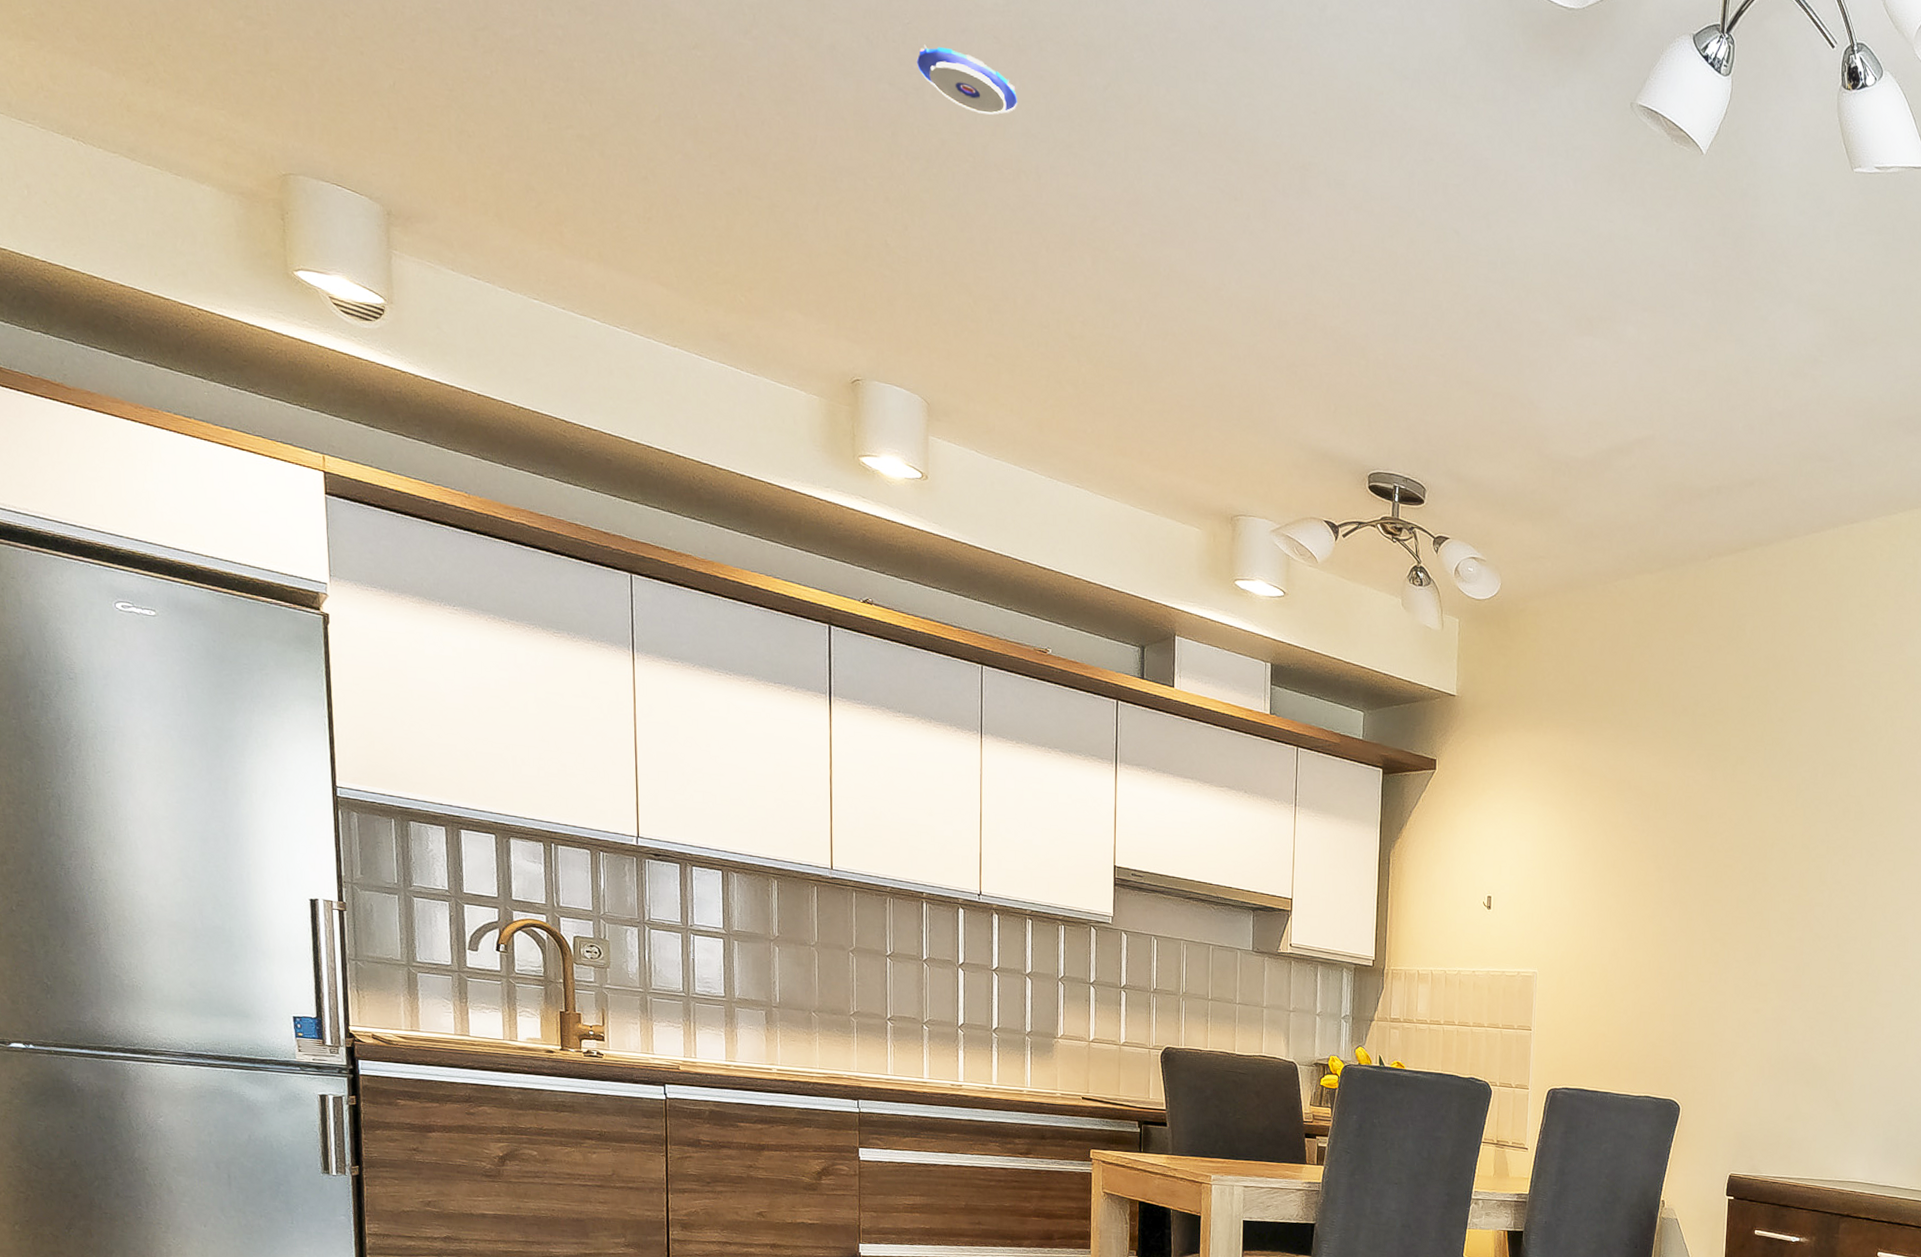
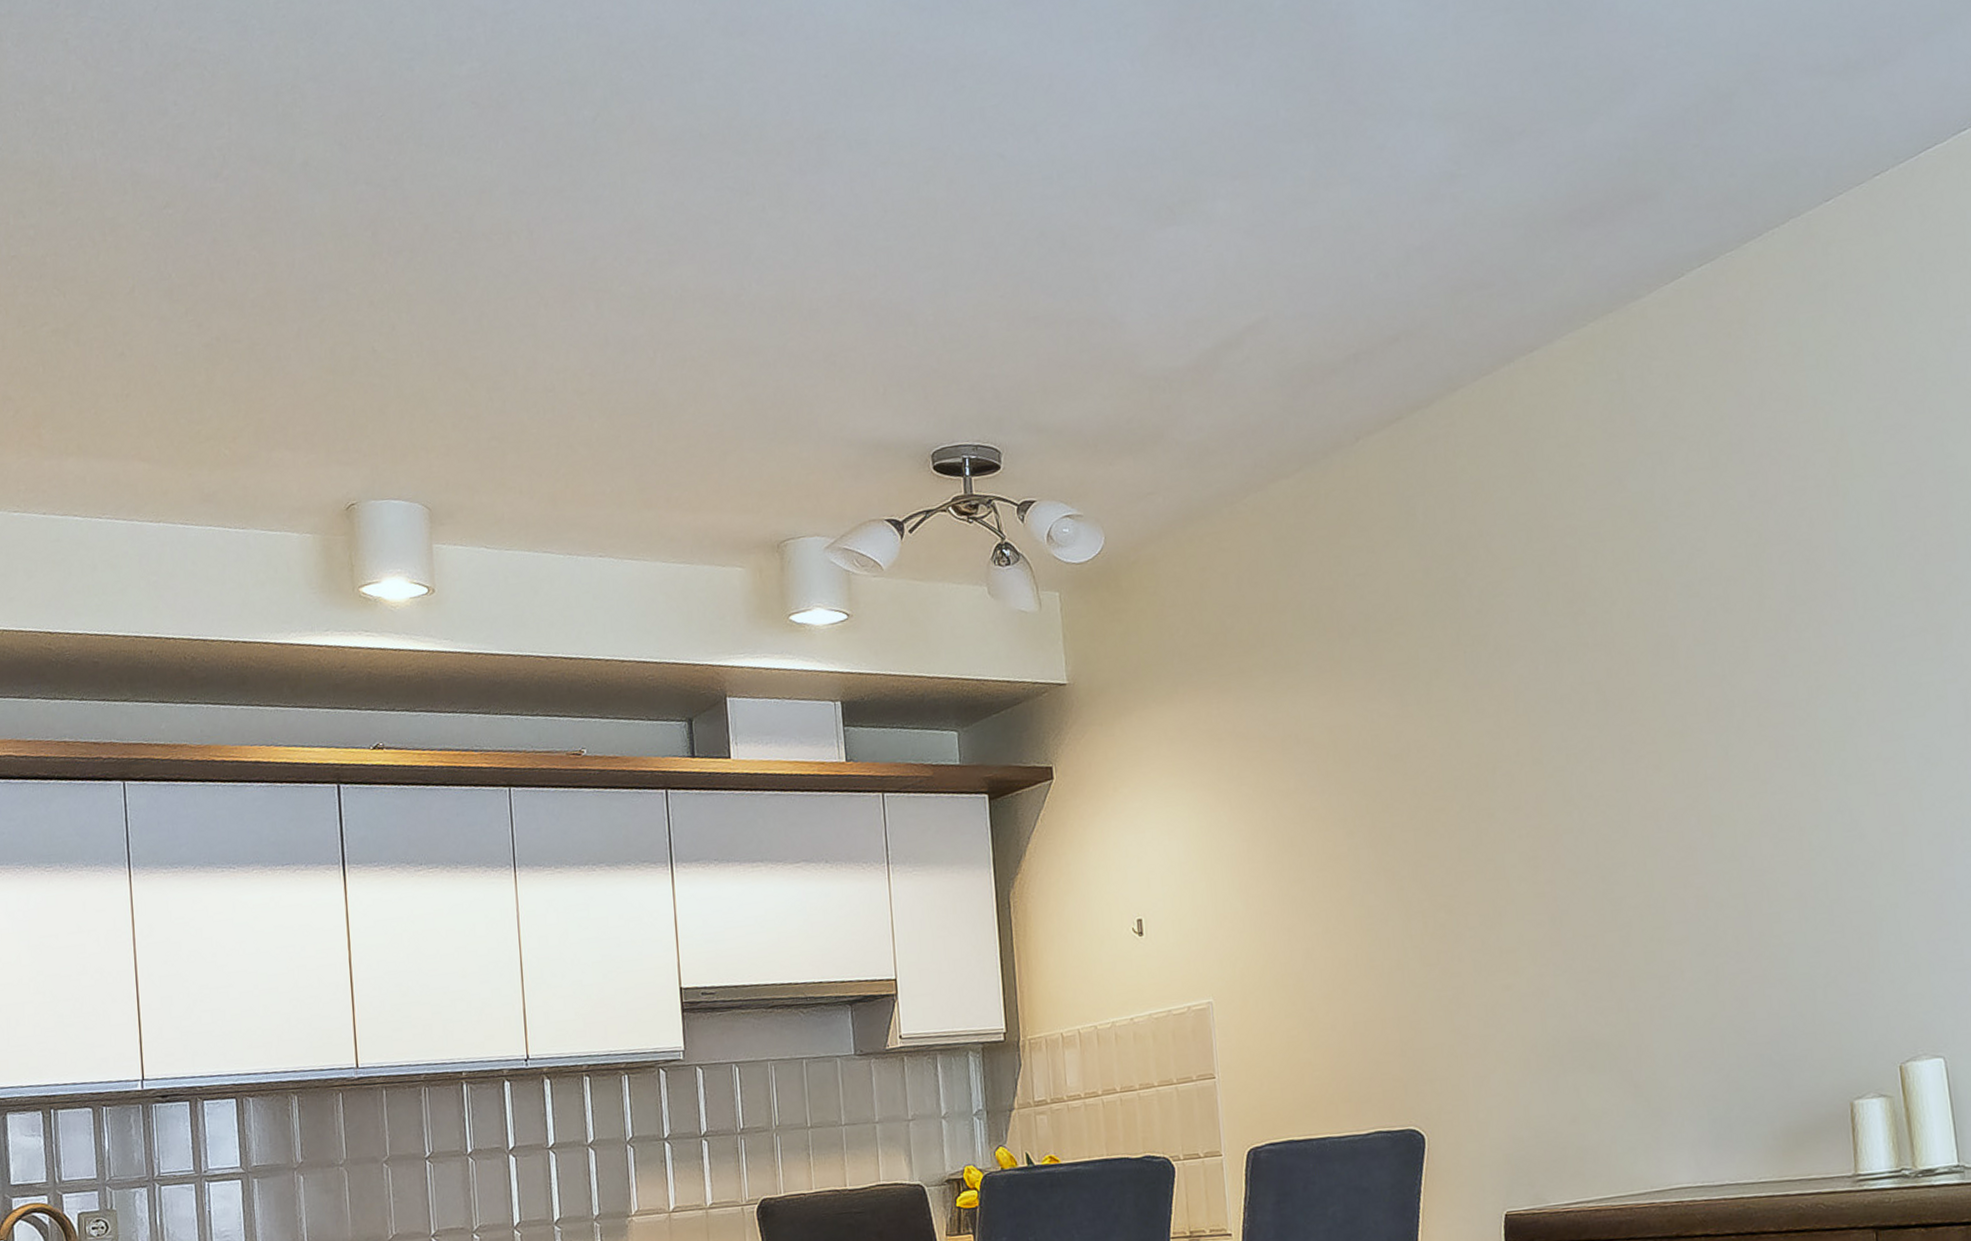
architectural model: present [916,44,1018,115] -> none [392,128,503,186]

